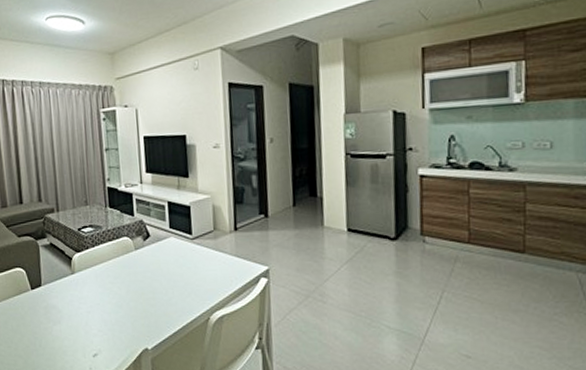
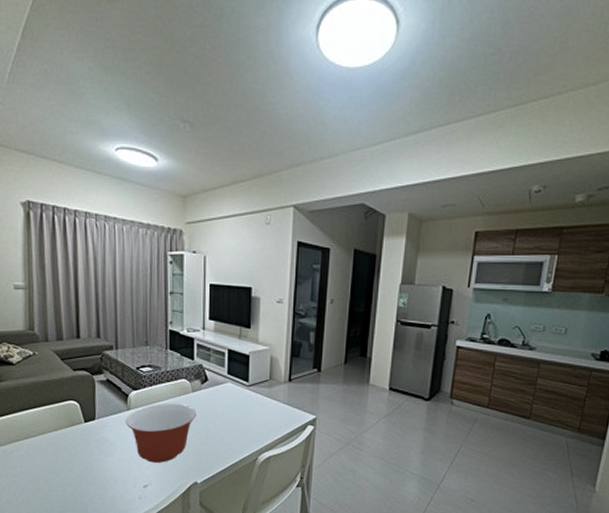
mixing bowl: none [71,263,141,329] -> present [126,403,196,463]

